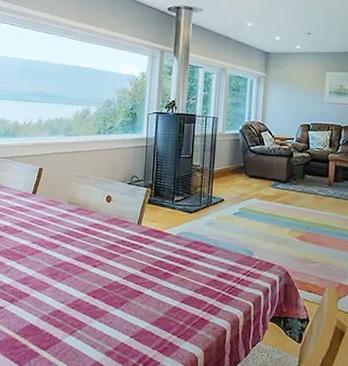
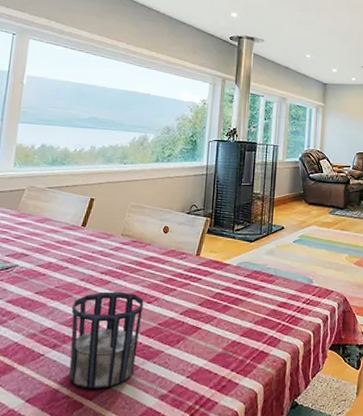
cup: none [25,254,90,341] -> present [68,291,144,388]

